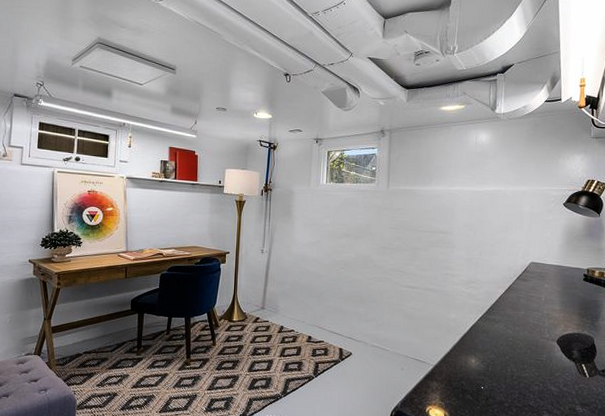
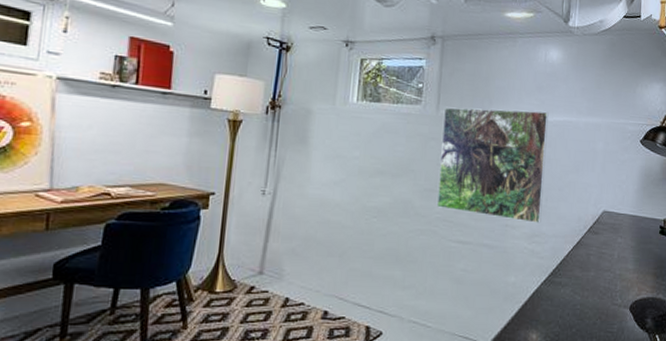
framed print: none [390,183,480,272] -> present [437,107,549,223]

